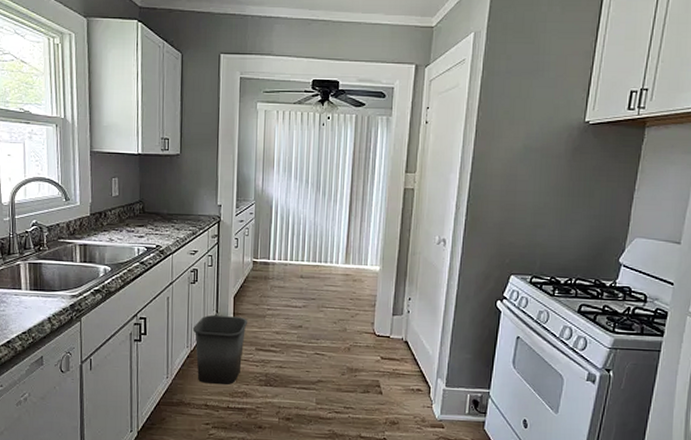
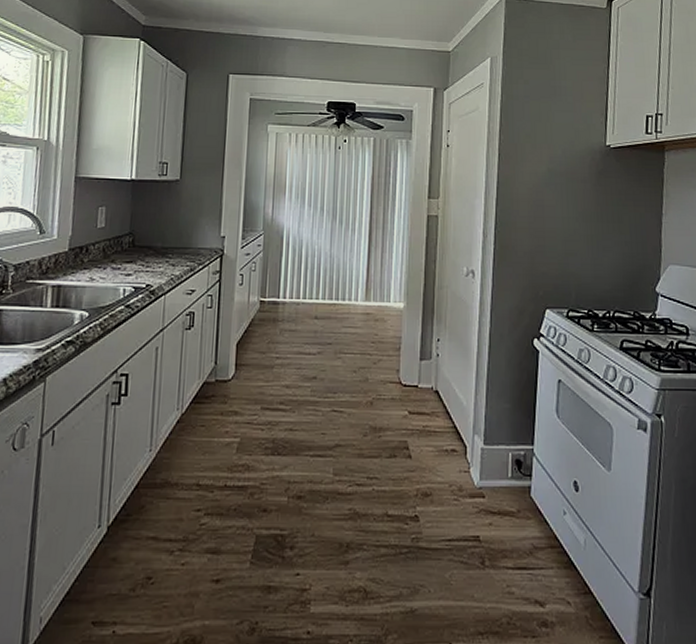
waste bin: present [193,314,248,385] -> none [186,367,253,457]

